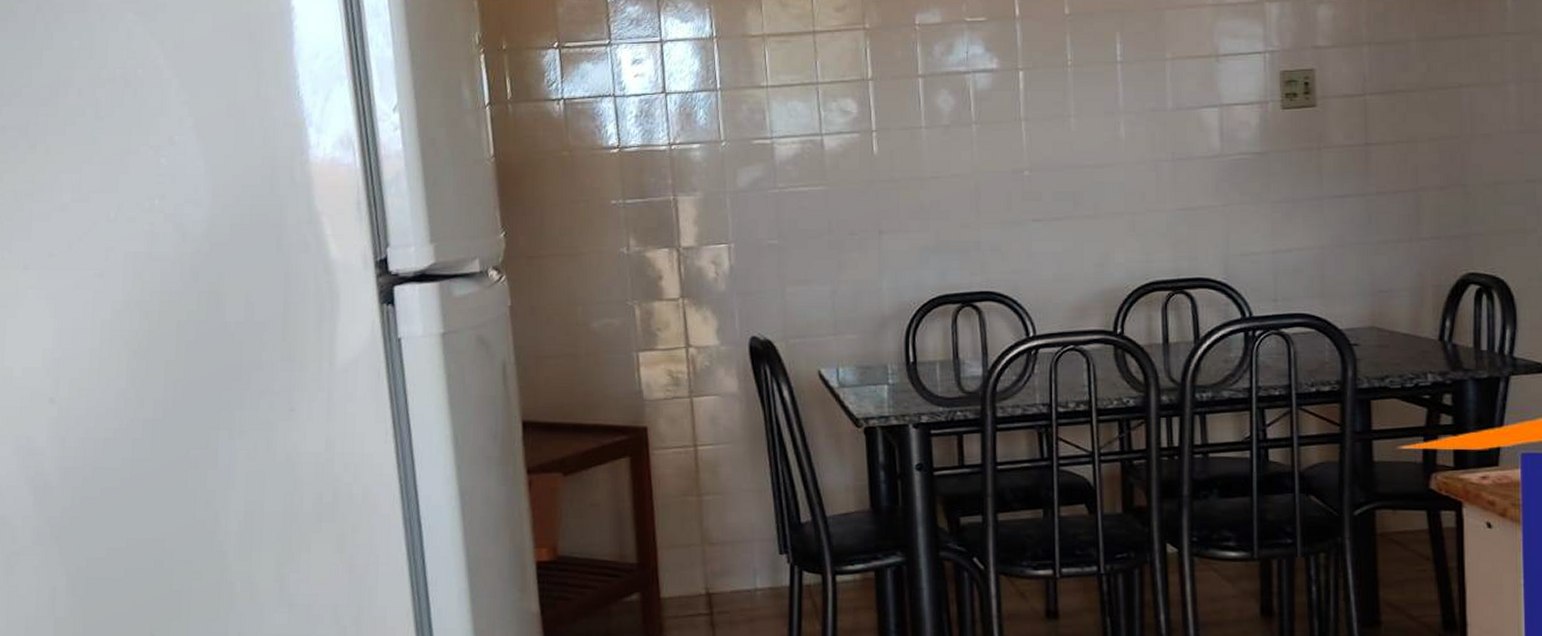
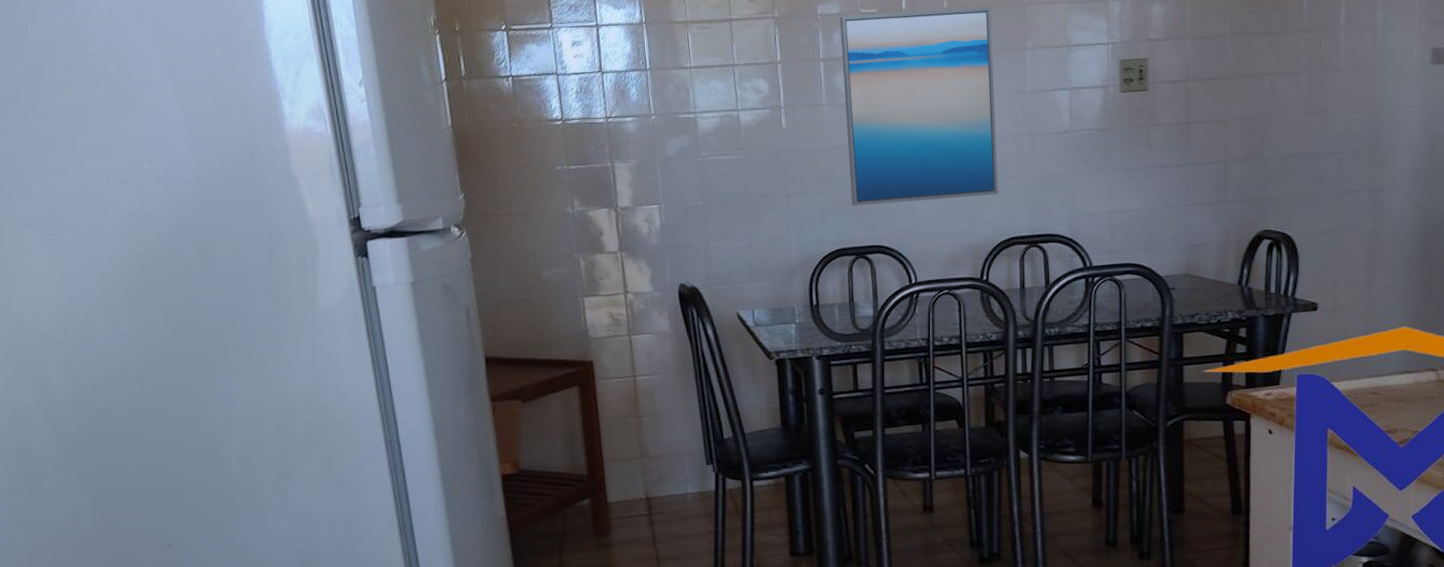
wall art: none [941,12,1134,245] -> present [840,7,998,206]

